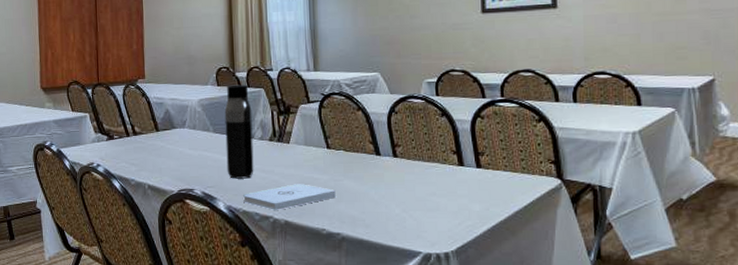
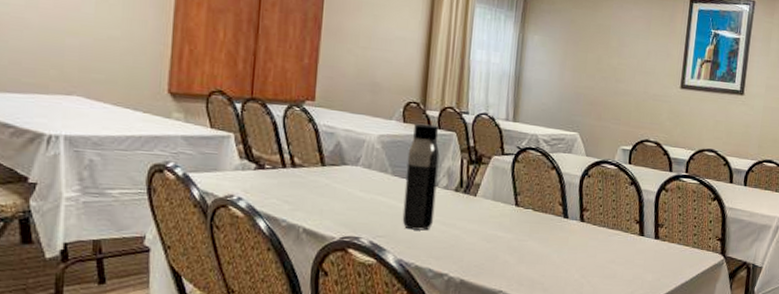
notepad: present [243,184,336,210] -> none [417,240,518,268]

